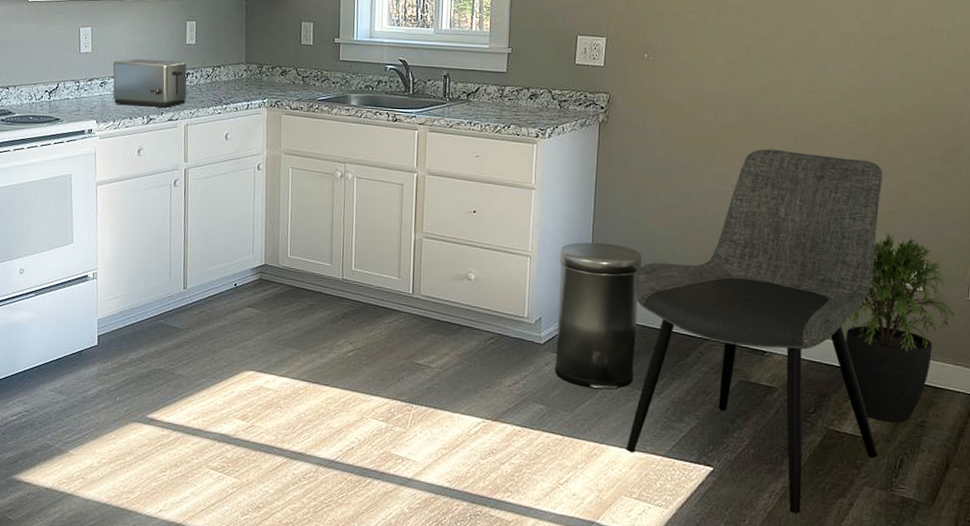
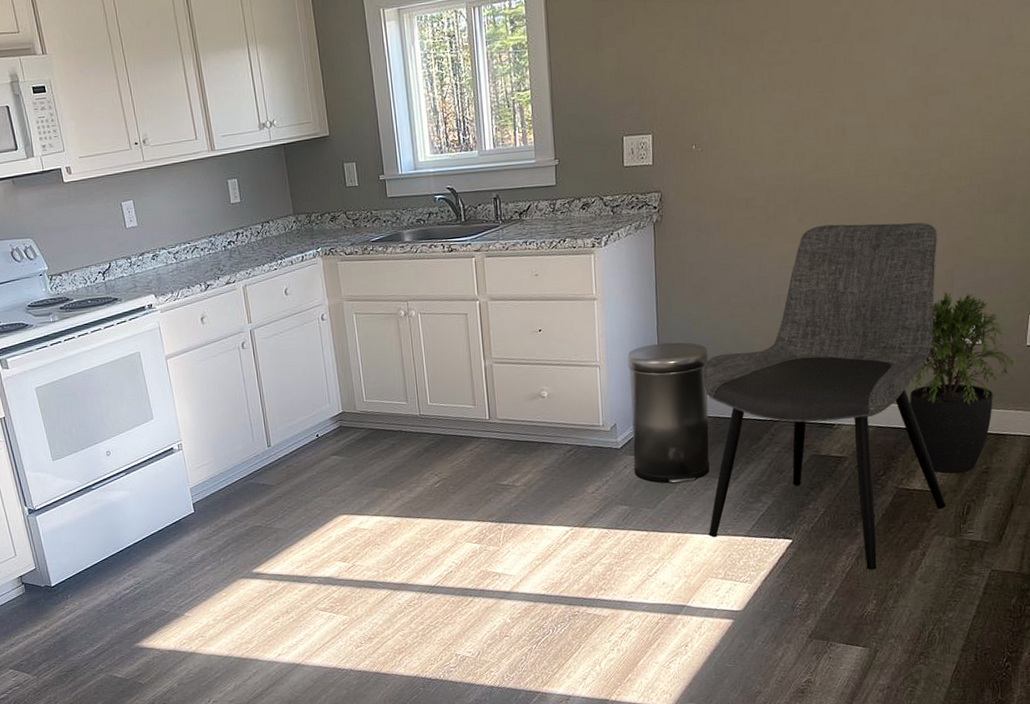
toaster: present [113,58,187,108] -> none [161,221,240,276]

